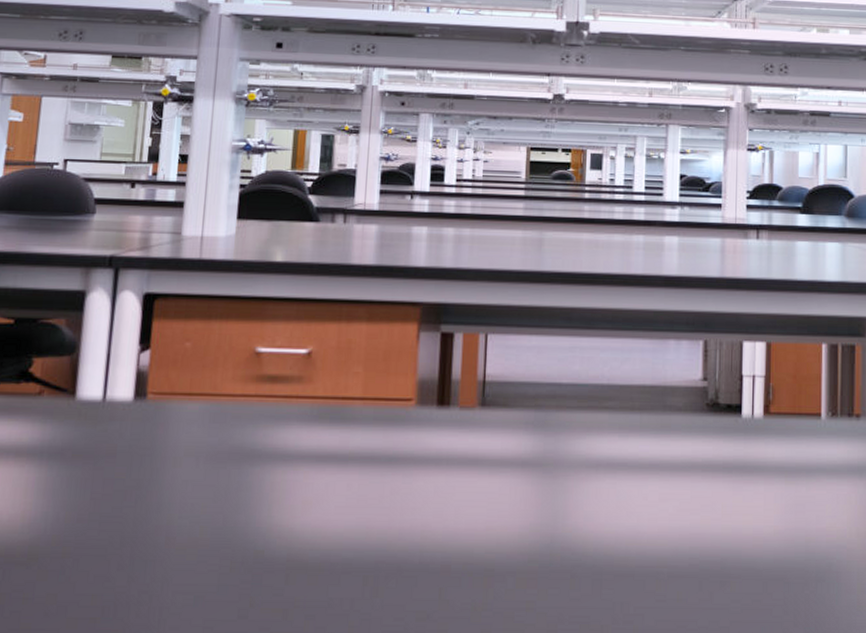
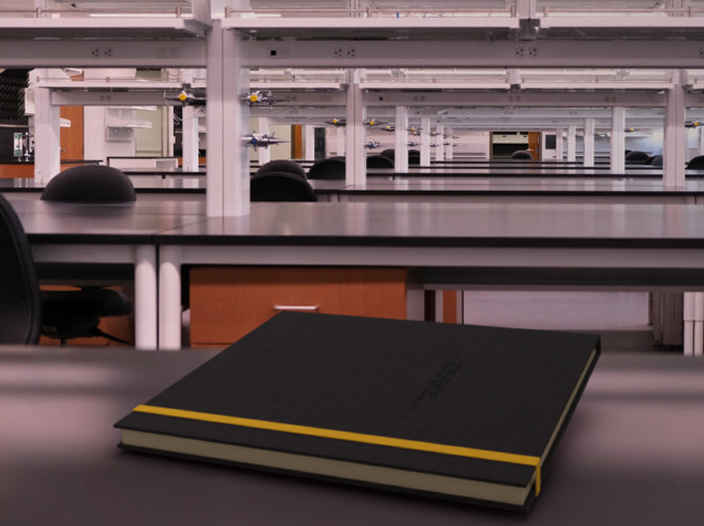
notepad: none [35,353,647,614] -> present [112,310,601,513]

